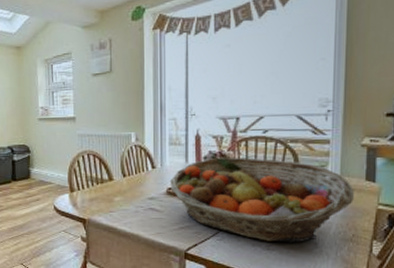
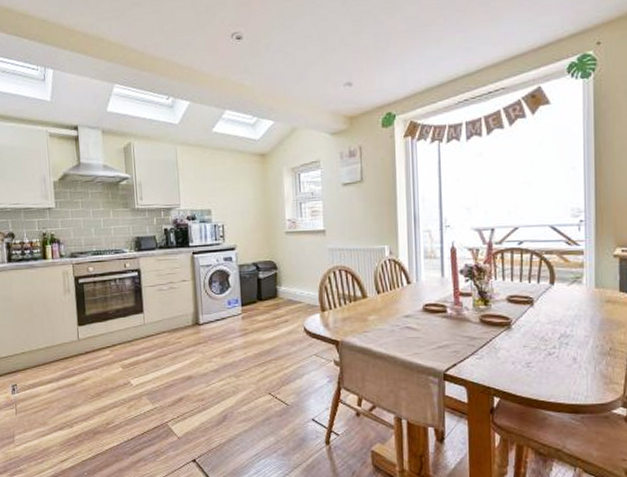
fruit basket: present [170,157,354,243] -> none [426,270,609,359]

